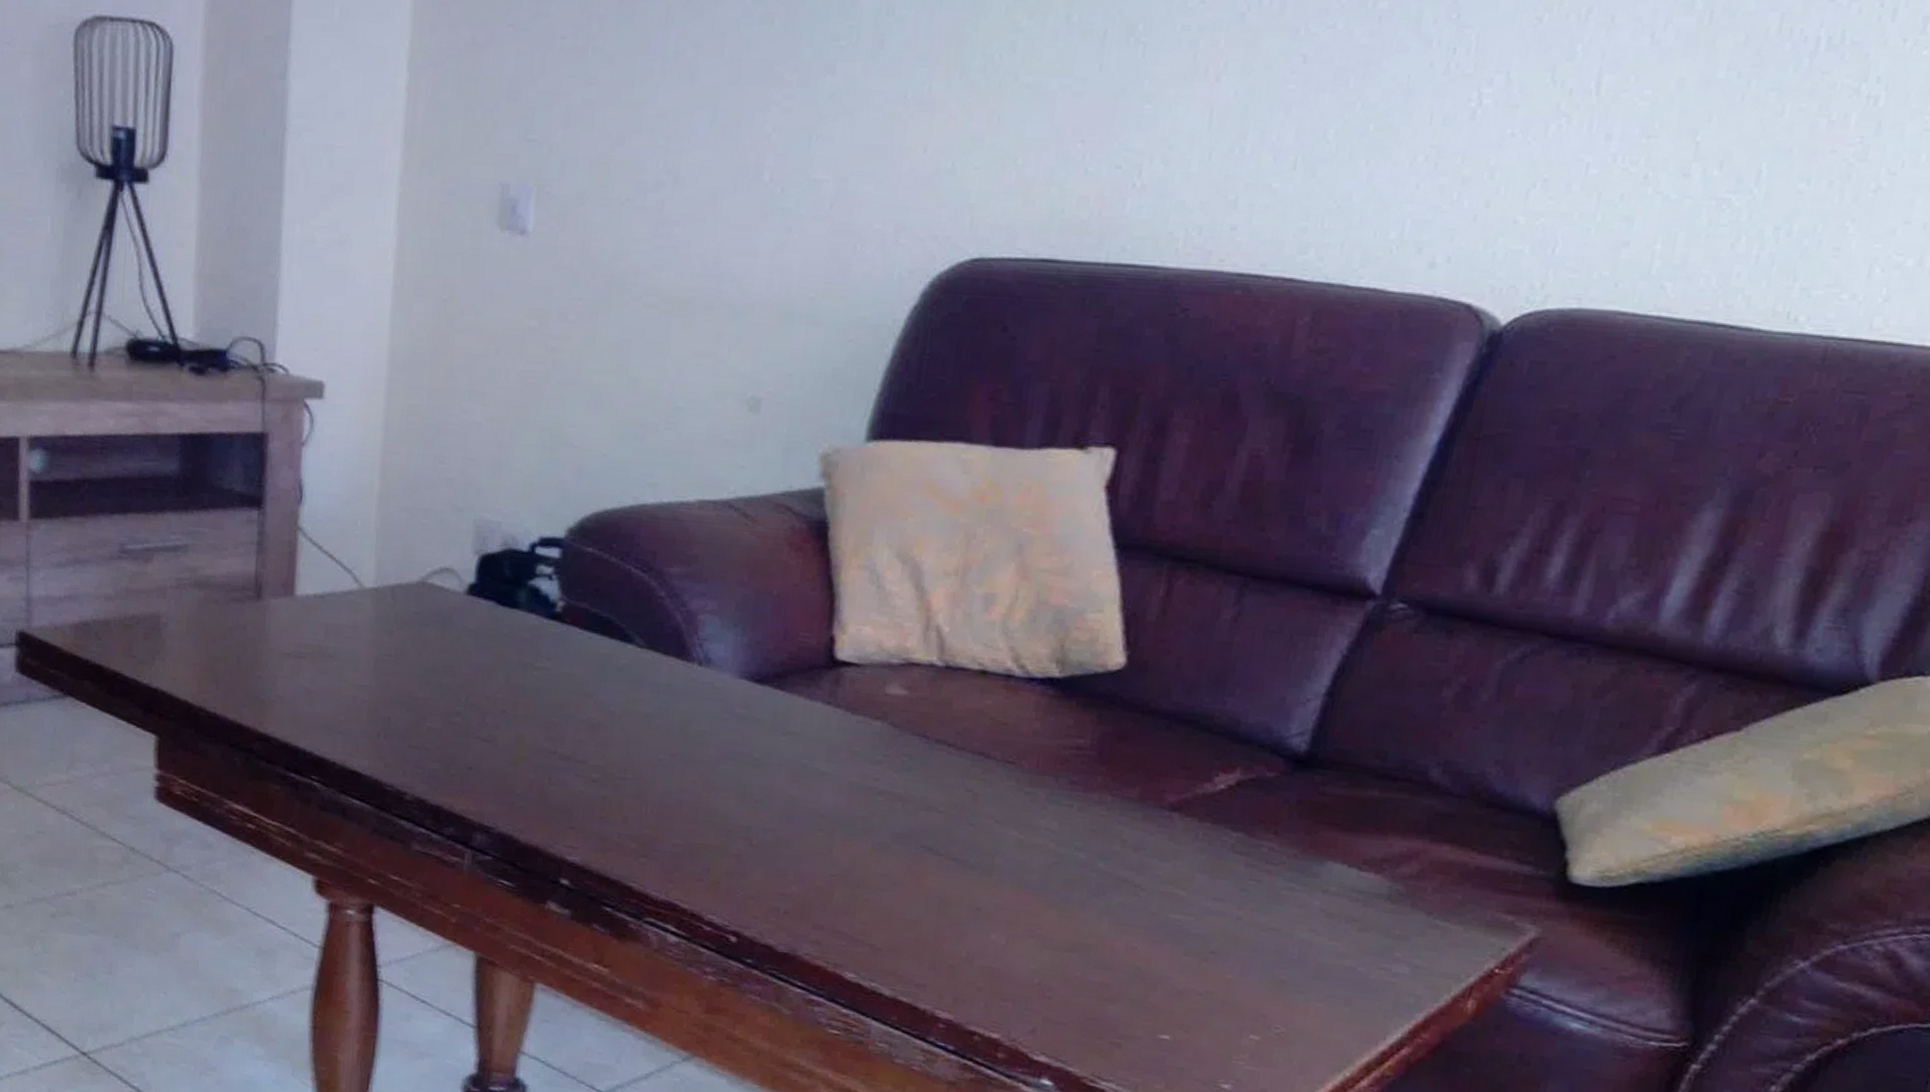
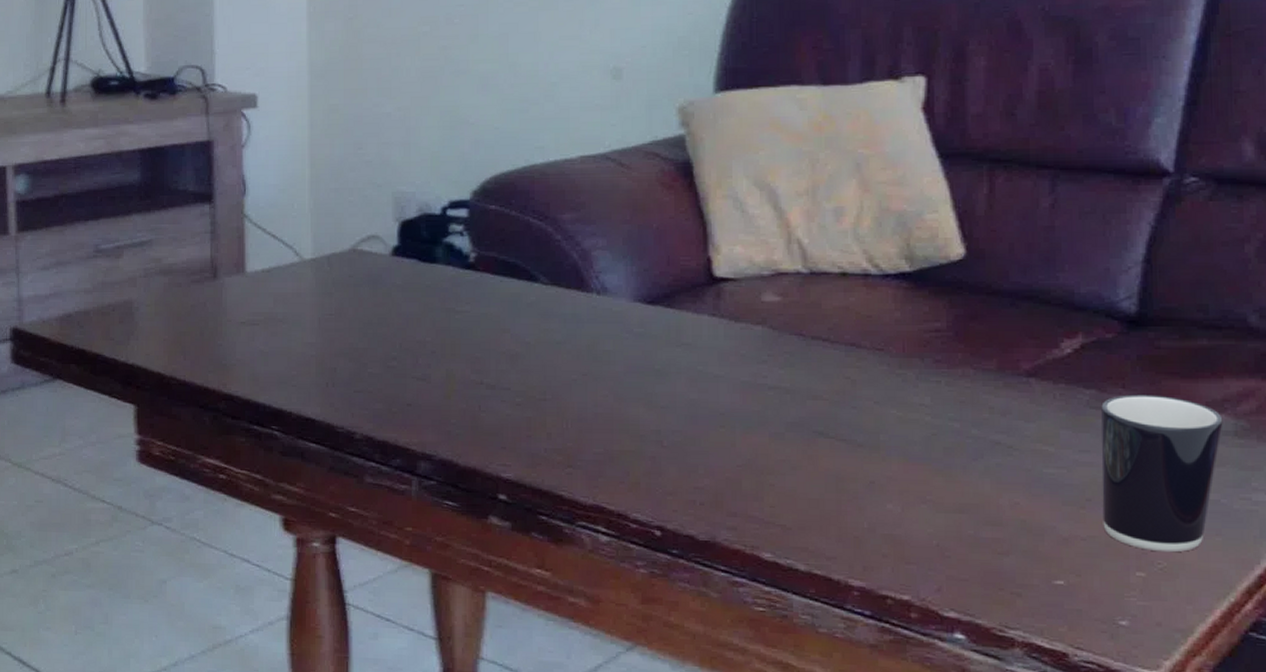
mug: none [1223,842,1379,1019] -> present [1100,394,1223,553]

